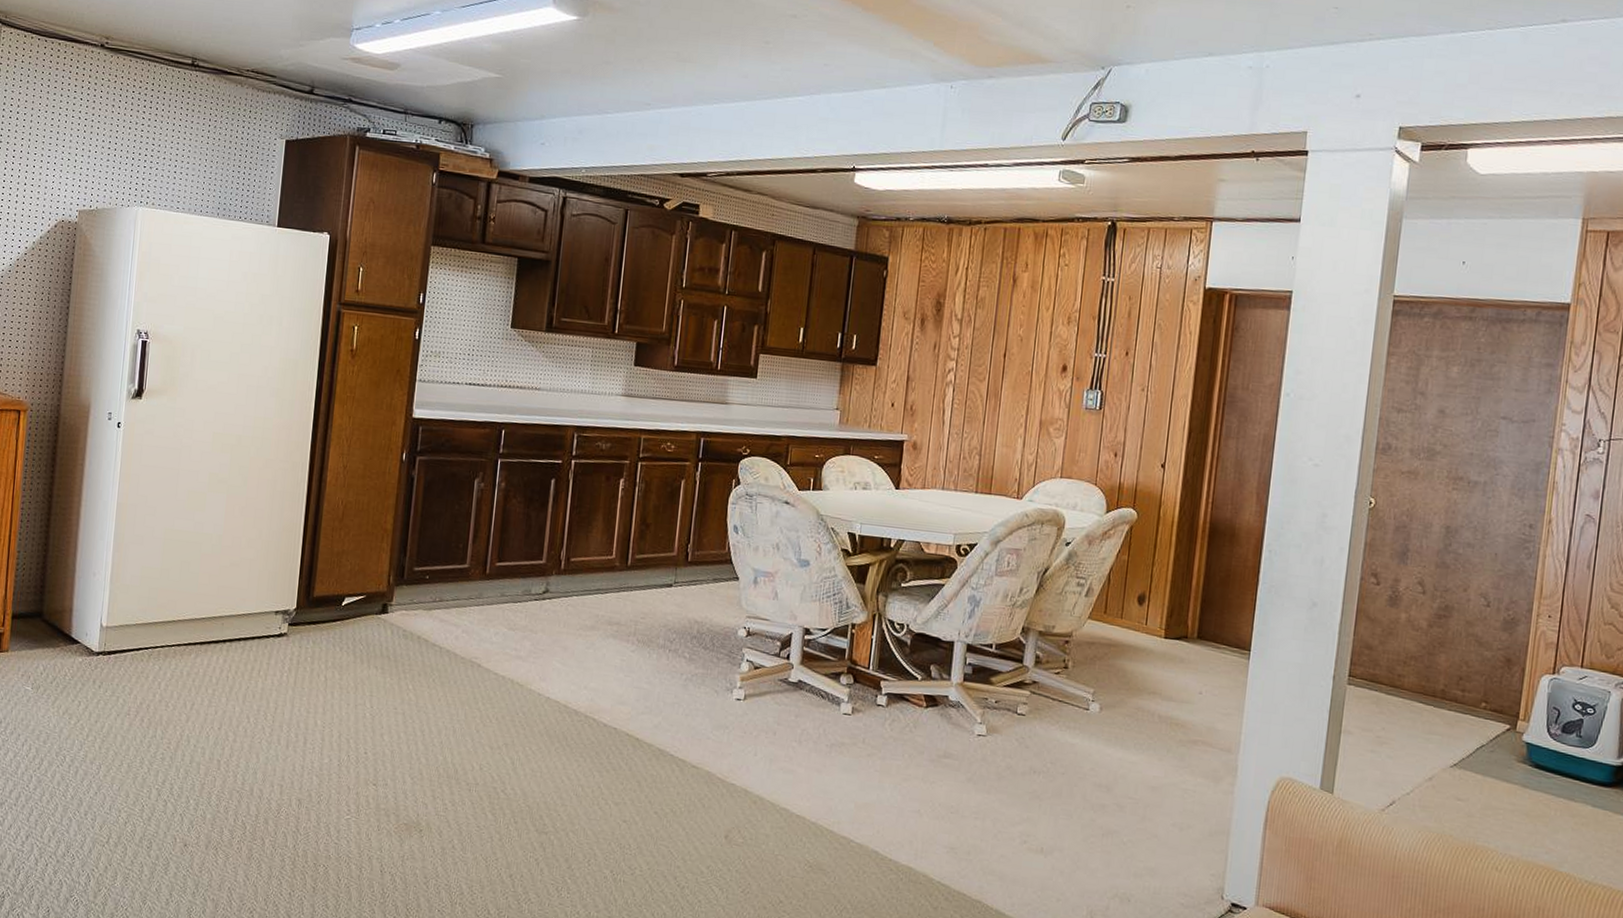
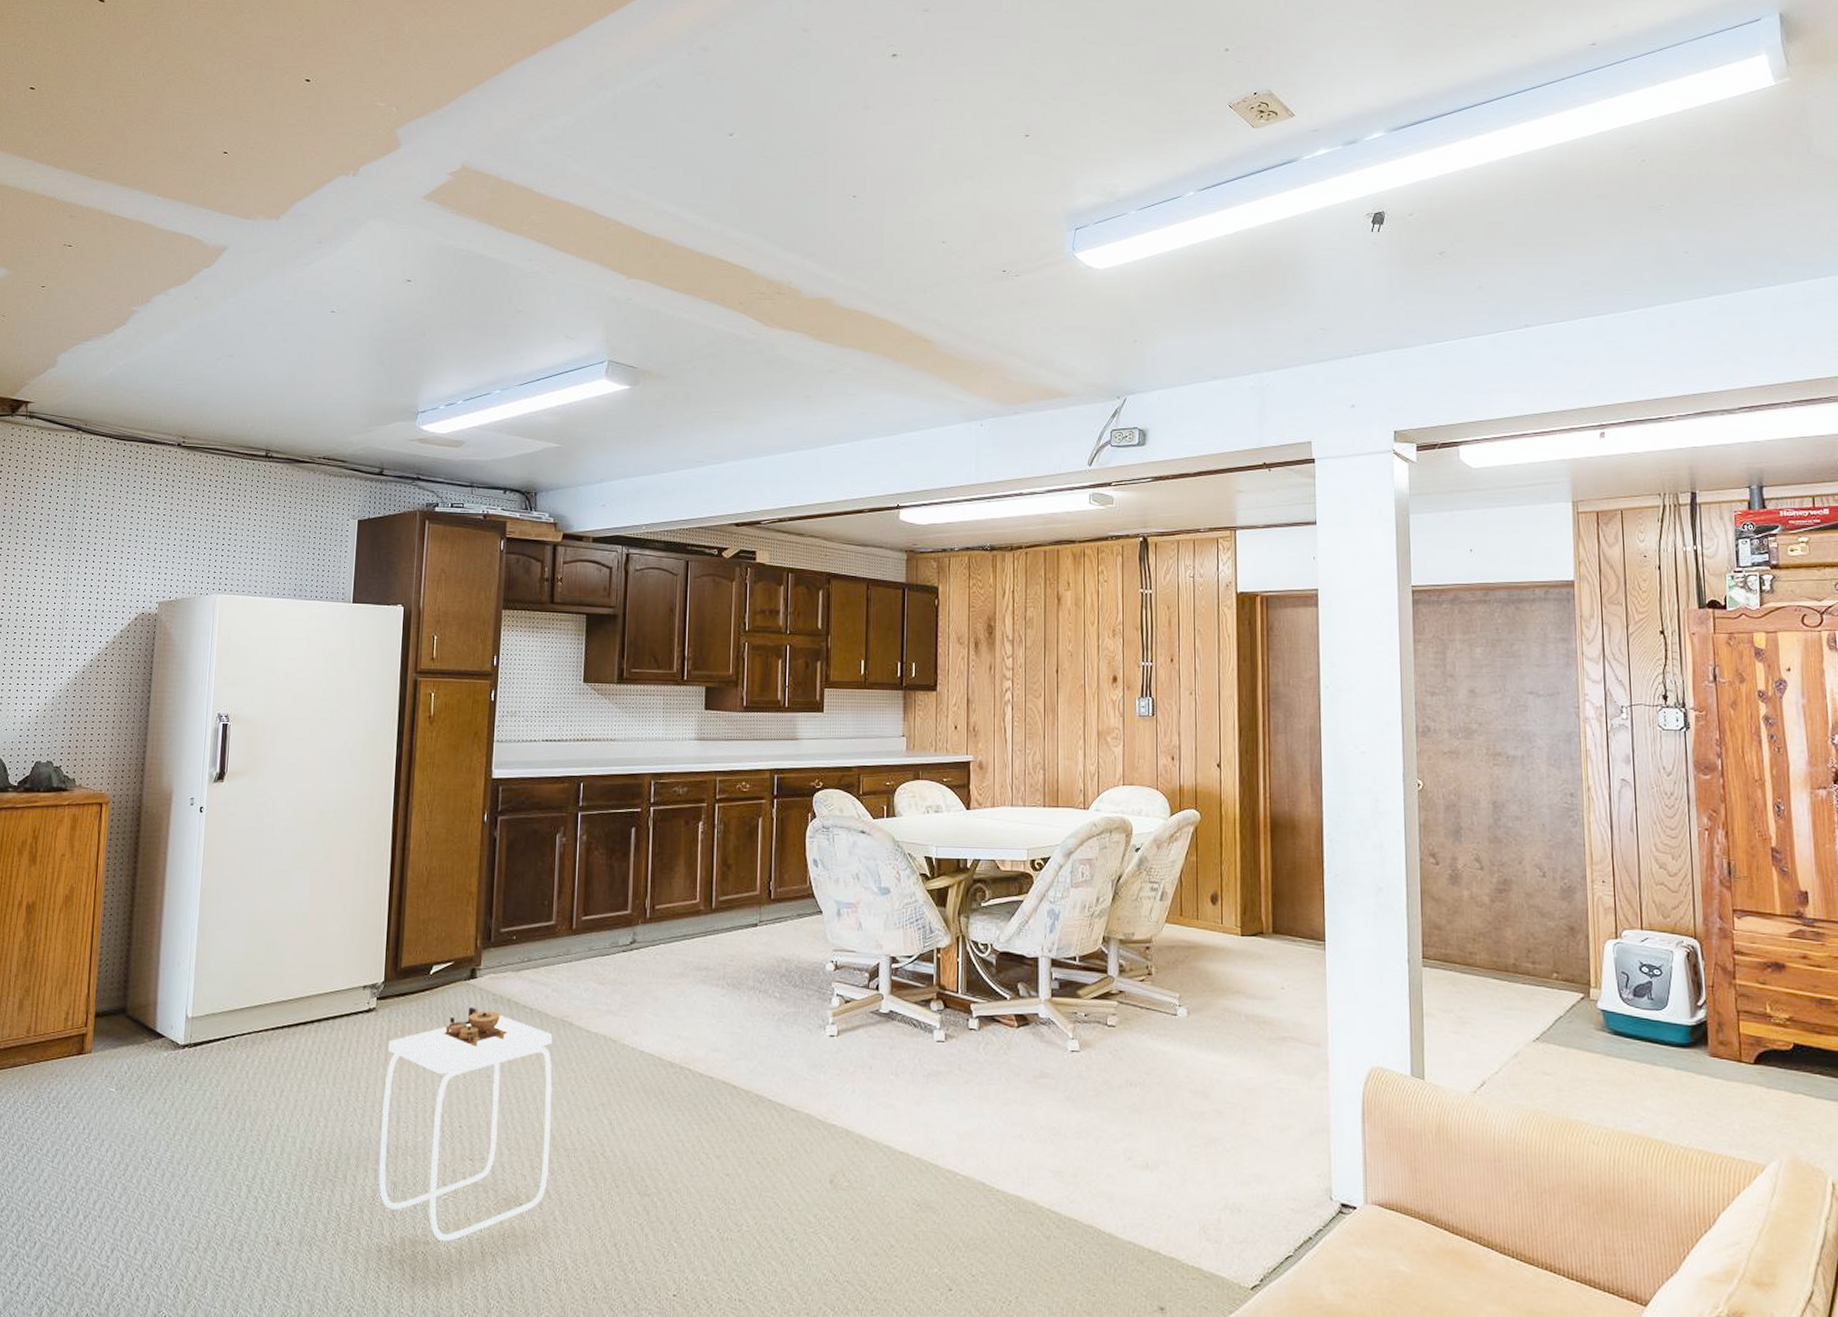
side table: none [284,641,461,858] -> present [379,1008,553,1241]

